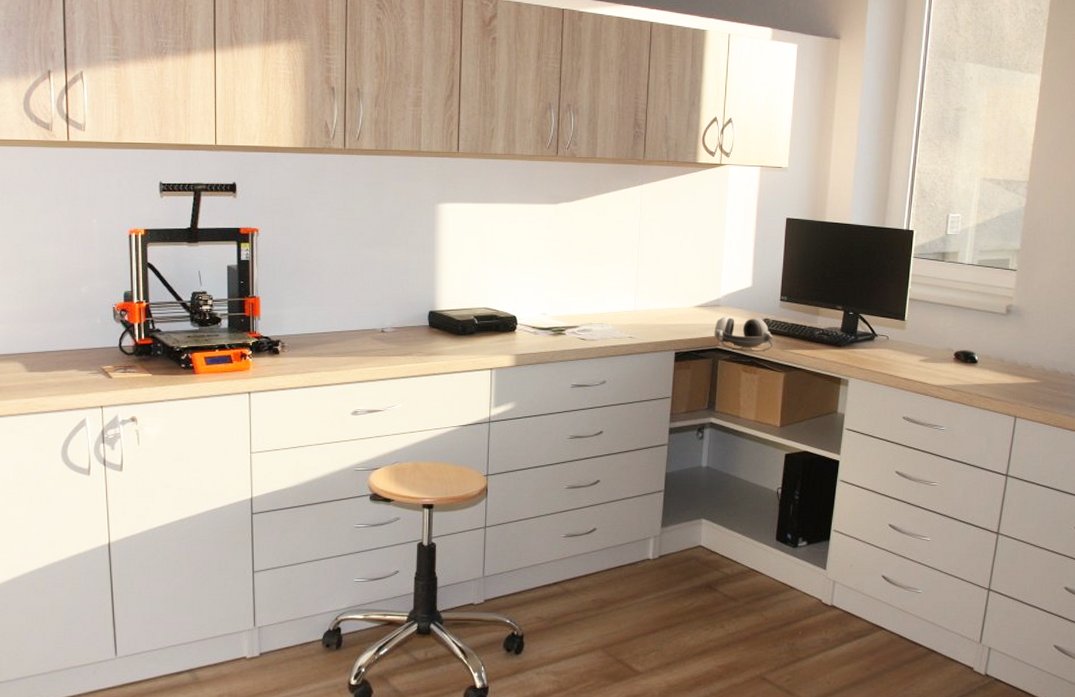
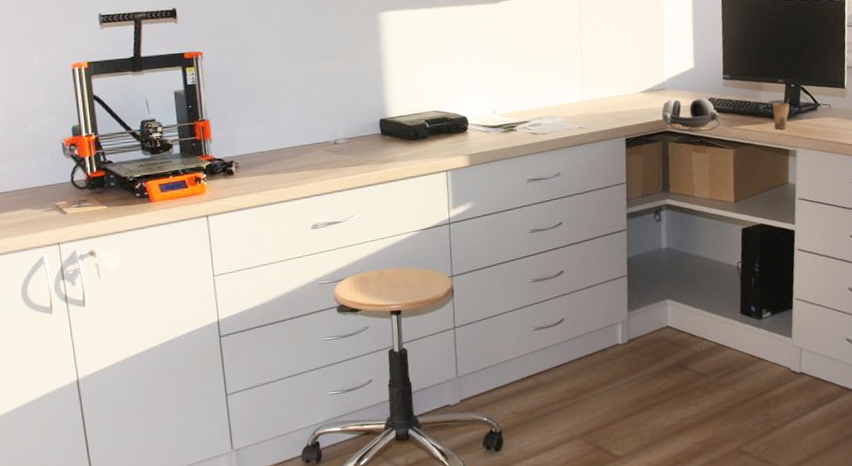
cup: none [828,325,848,357] -> present [773,97,790,130]

